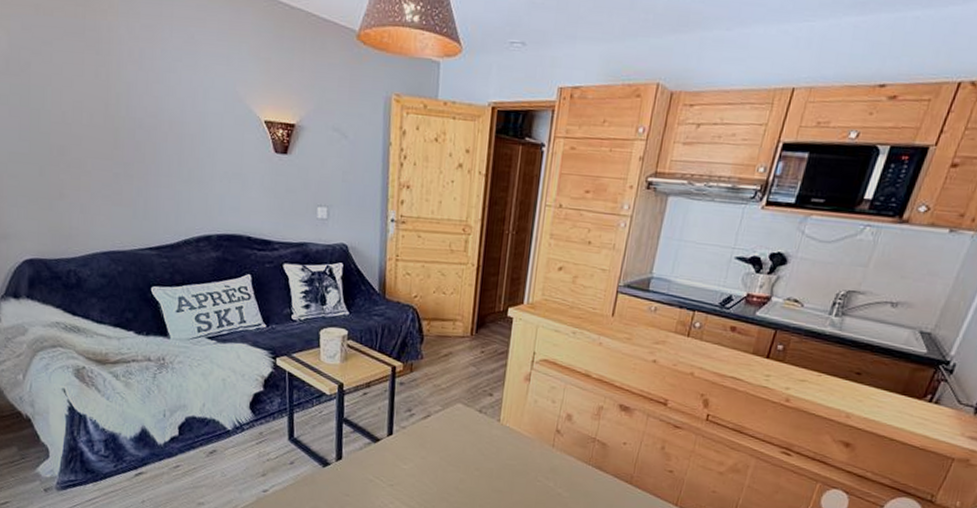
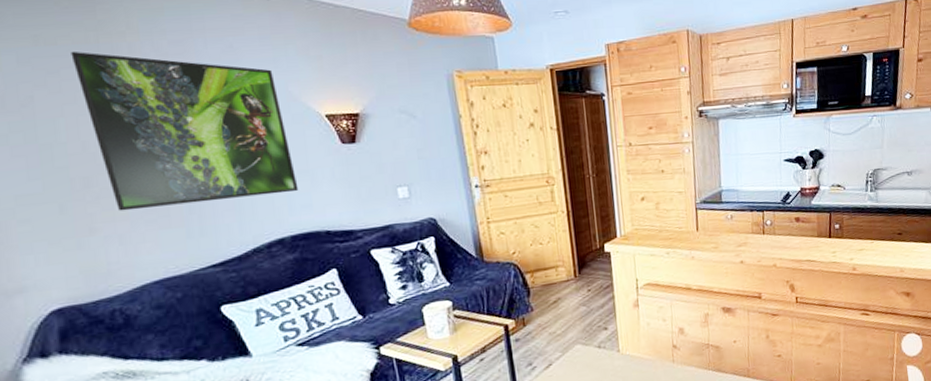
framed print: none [62,23,230,193] -> present [71,51,299,211]

